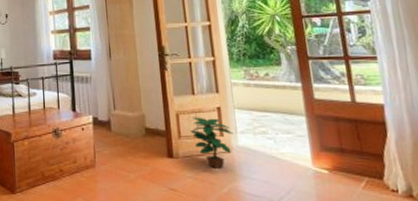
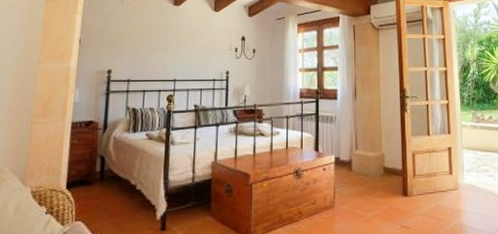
potted plant: present [190,117,234,168] -> none [424,156,461,205]

